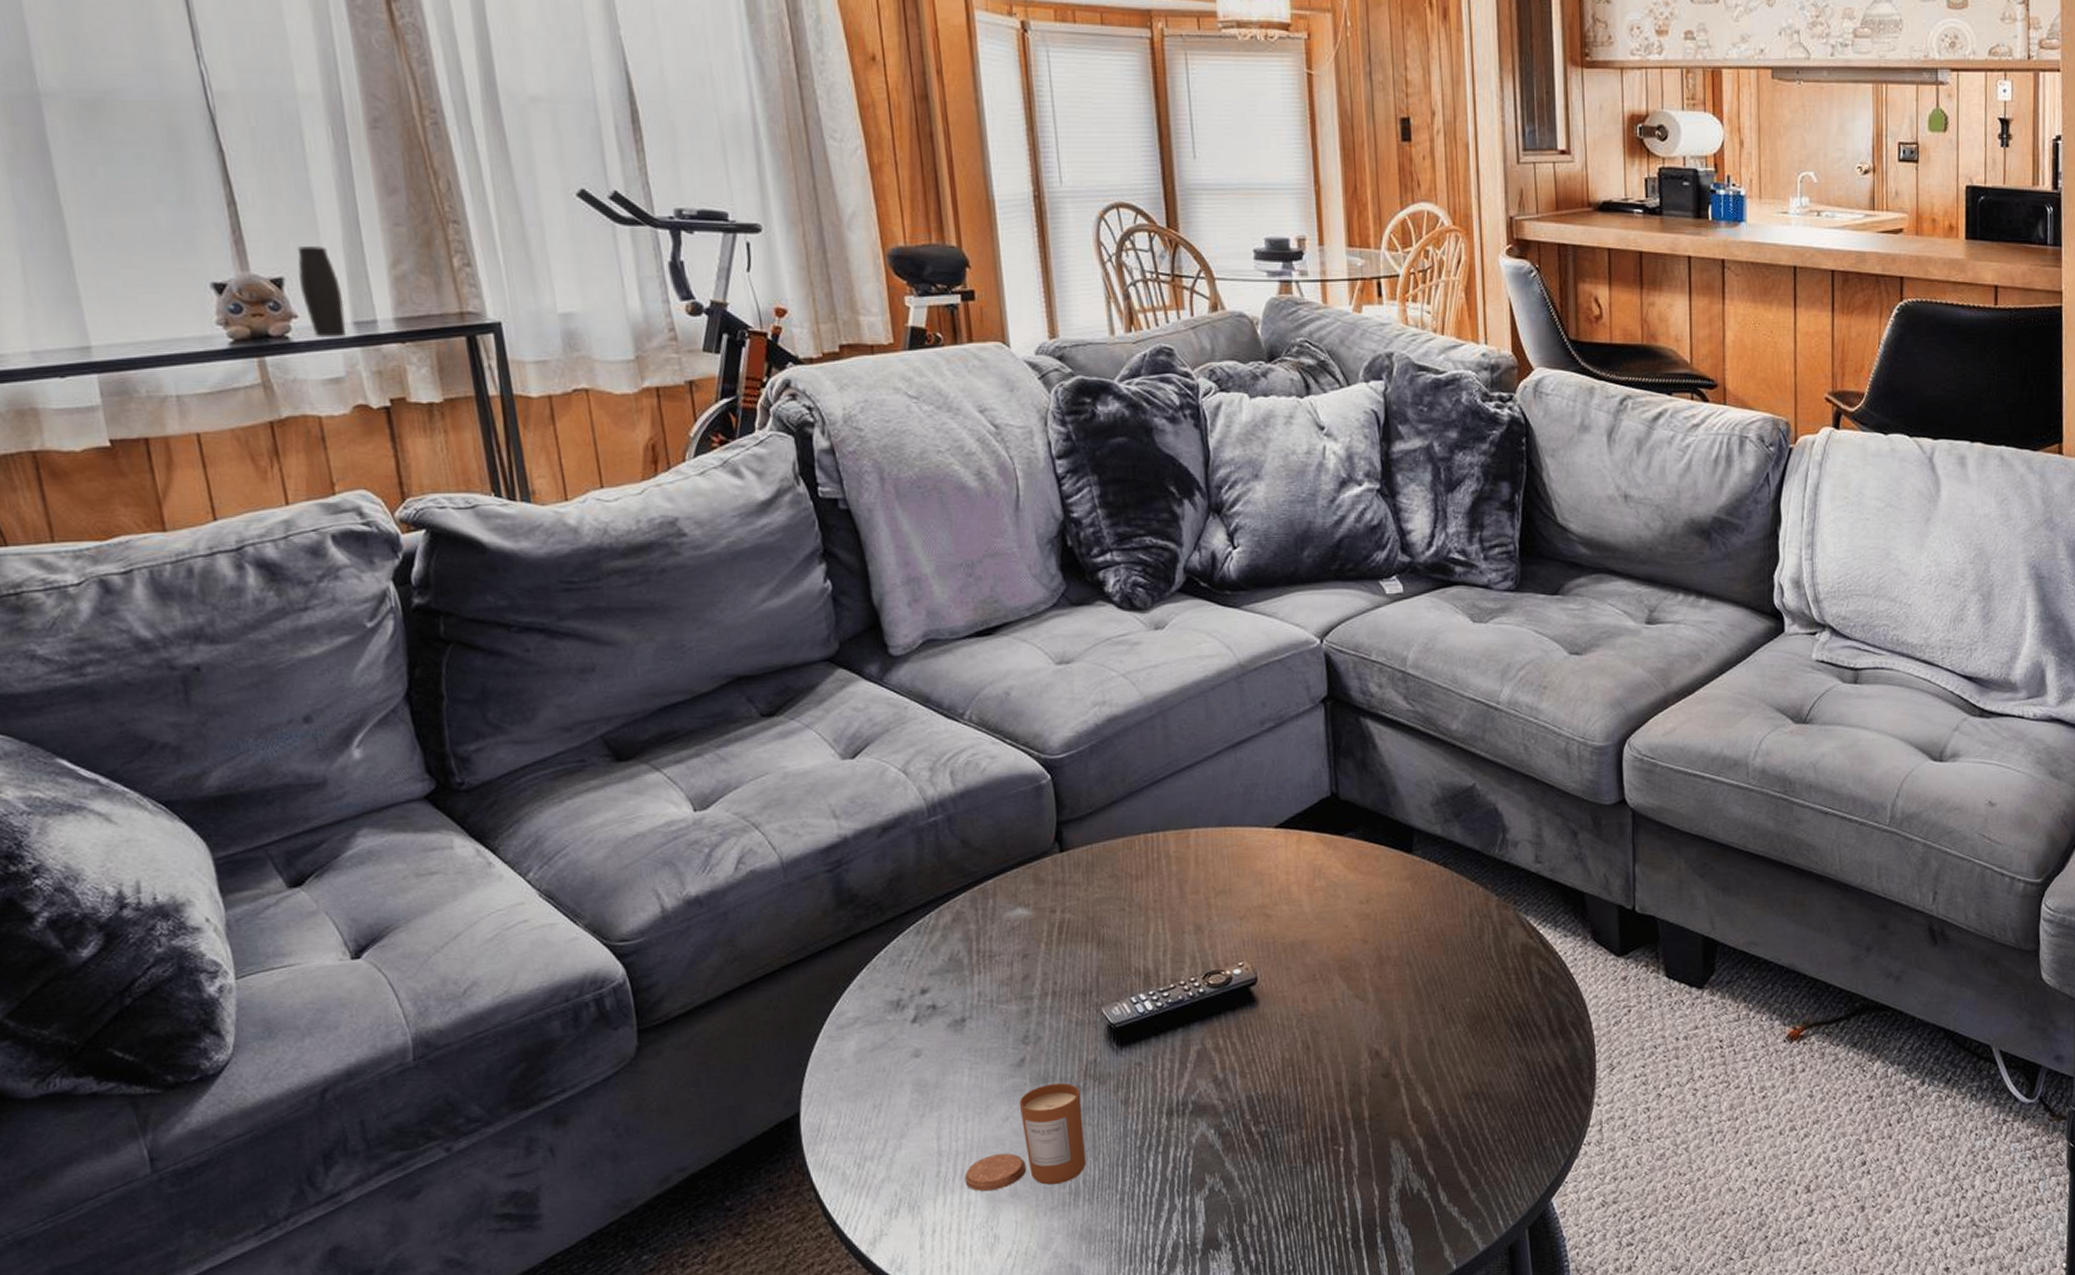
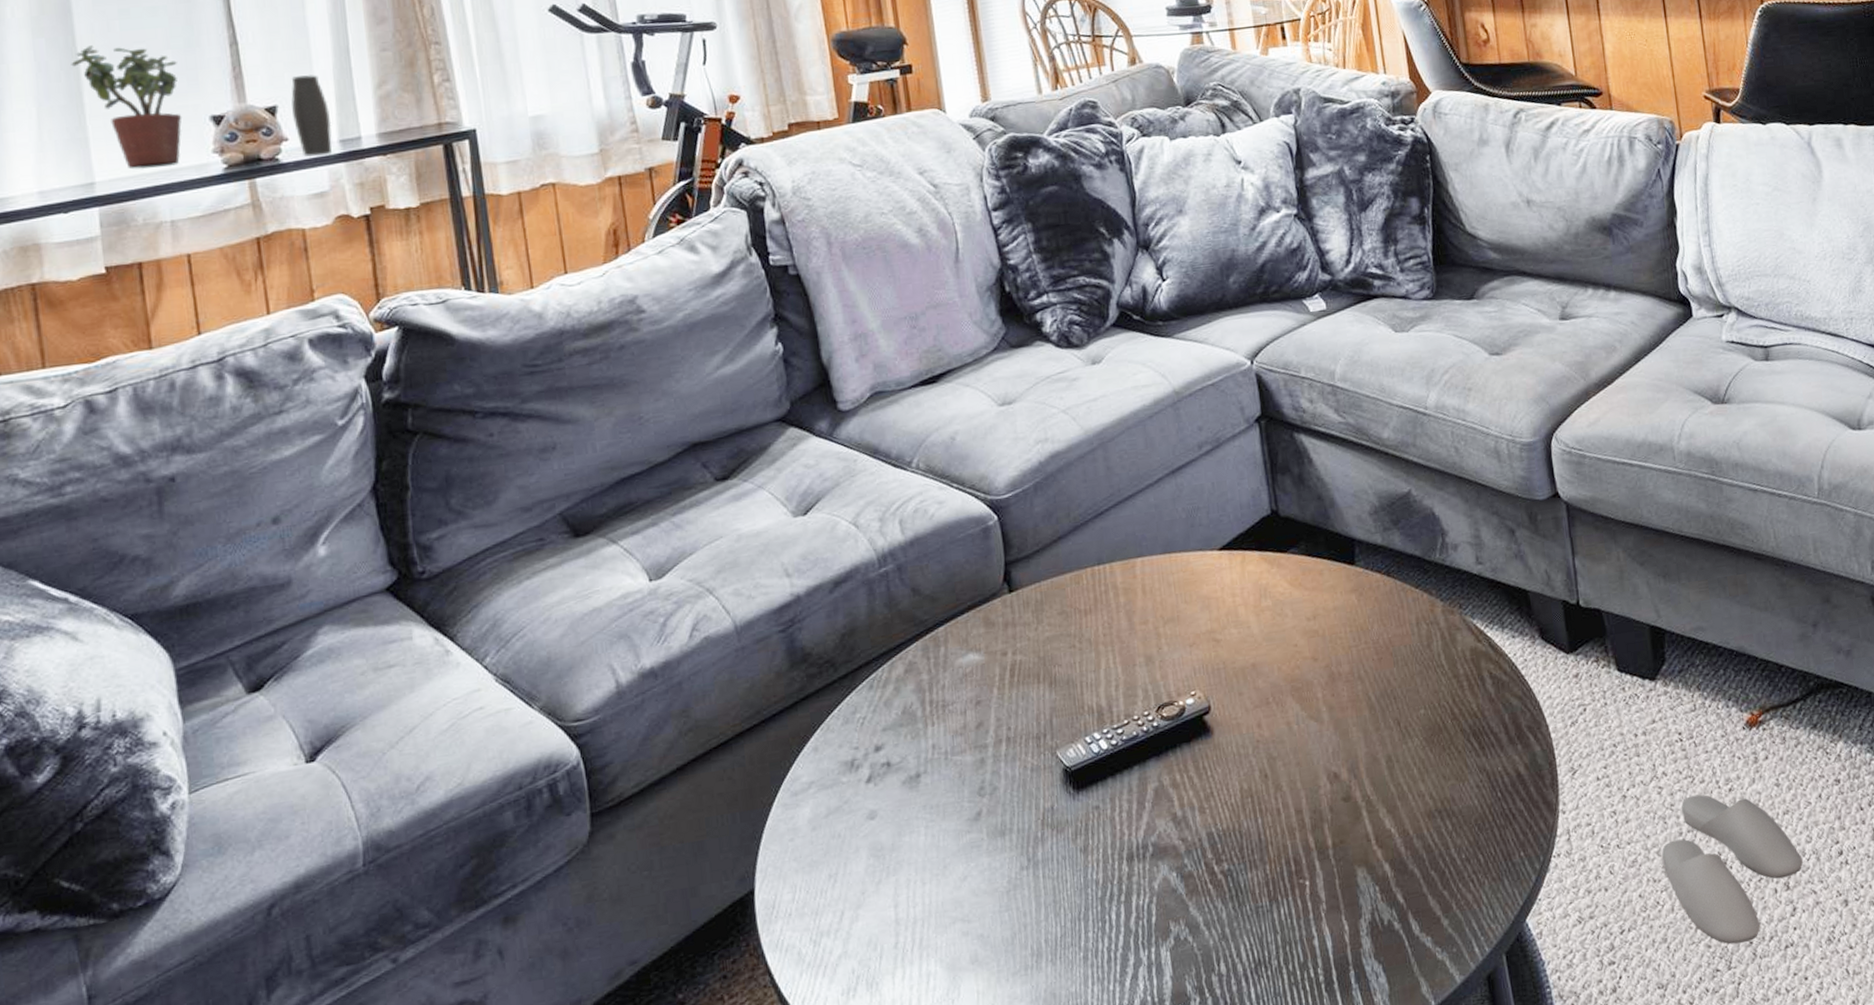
potted plant: none [54,192,182,337] -> present [71,45,182,170]
candle: present [964,1083,1086,1192] -> none [923,834,1047,961]
slippers: none [1690,1099,1826,1237] -> present [1662,794,1803,945]

